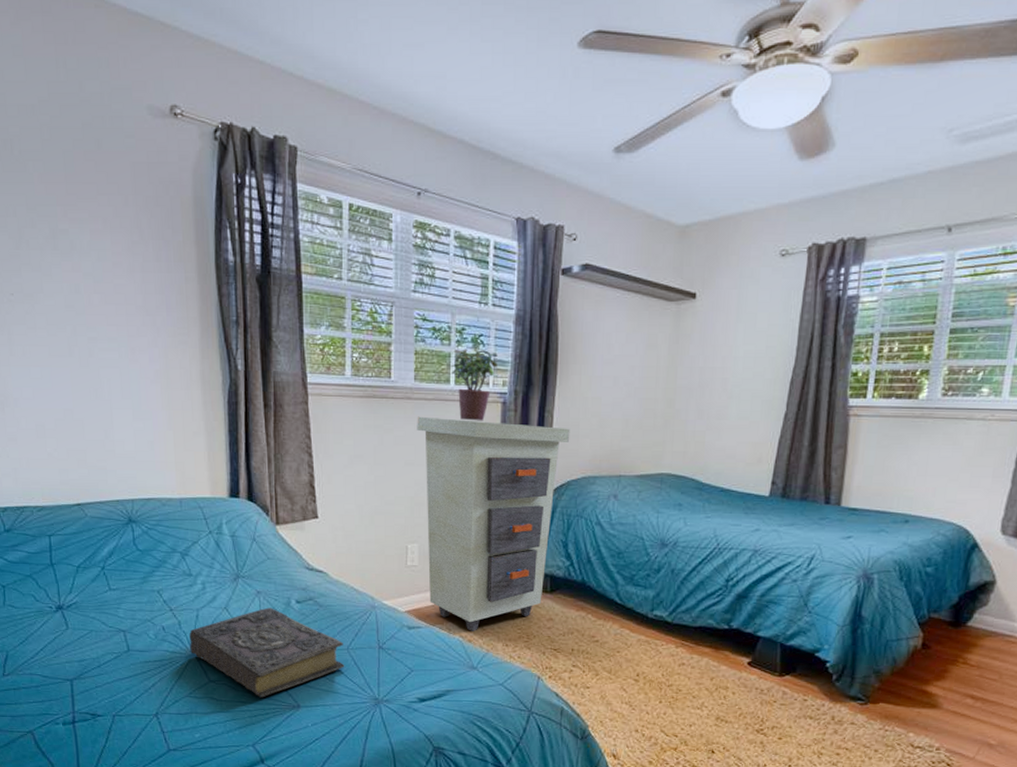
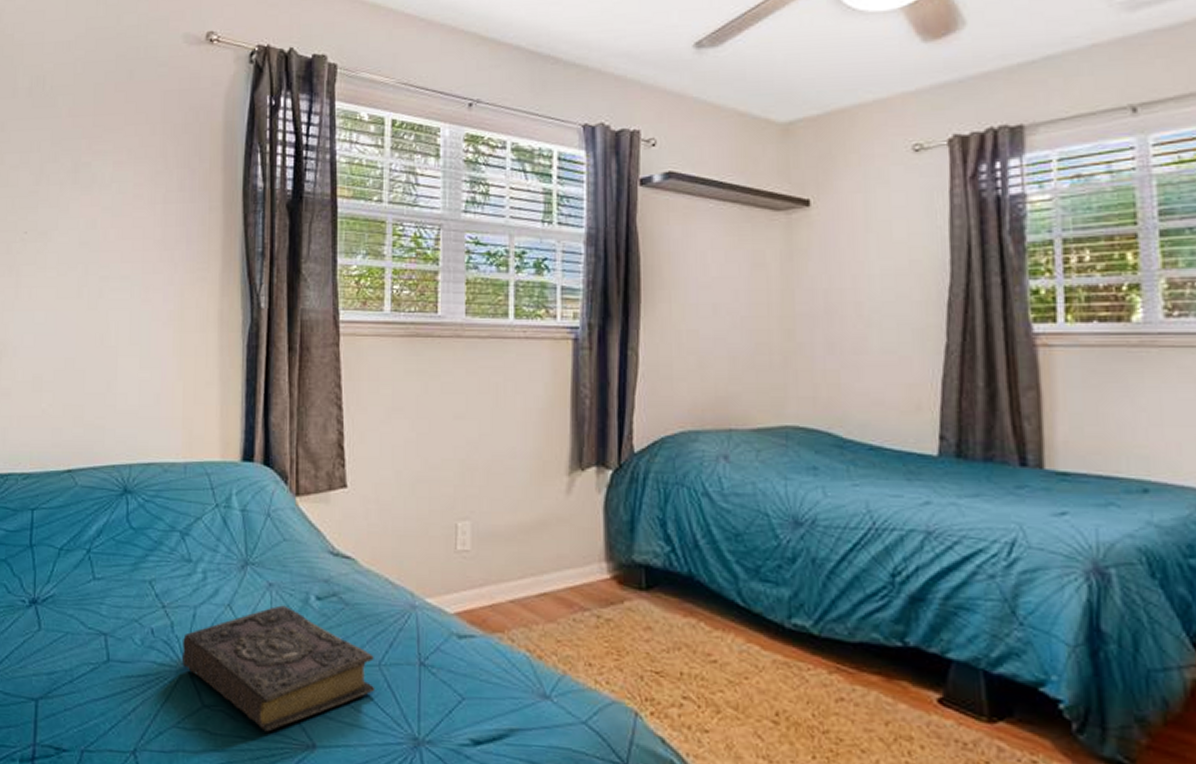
cabinet: present [417,416,570,632] -> none [469,358,662,645]
potted plant: present [450,348,498,421] -> none [509,275,566,363]

